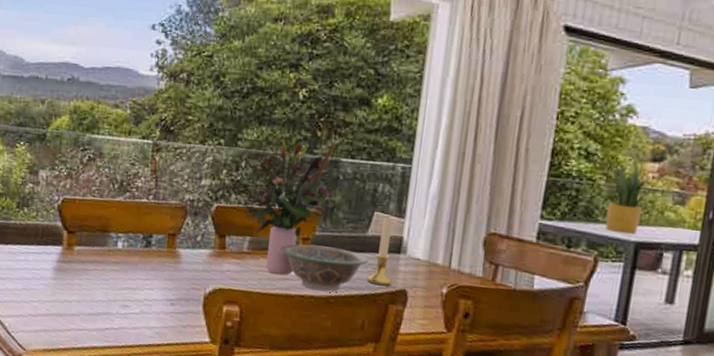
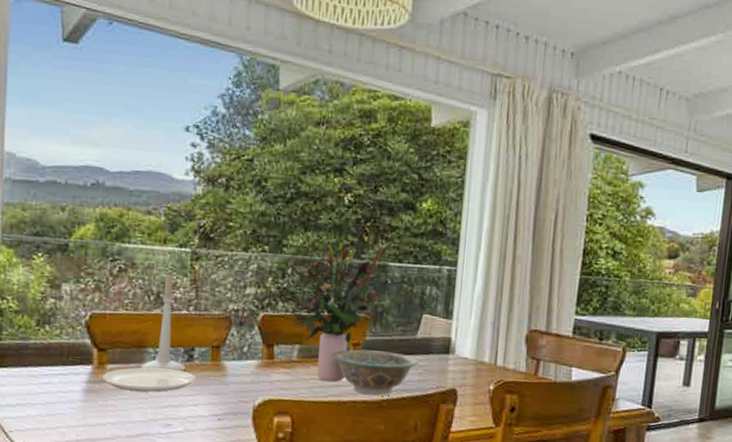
plate: none [71,250,153,275] -> present [103,367,196,392]
candlestick: none [103,163,144,257] -> present [140,273,186,372]
candle holder: present [367,216,393,286] -> none [418,318,442,387]
planter: present [605,165,652,235] -> none [631,262,669,326]

